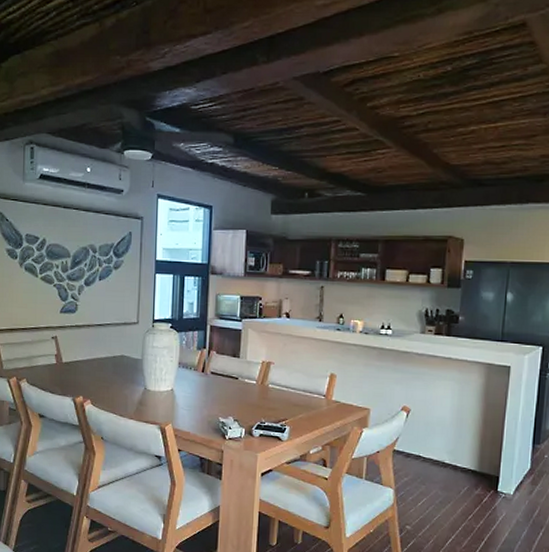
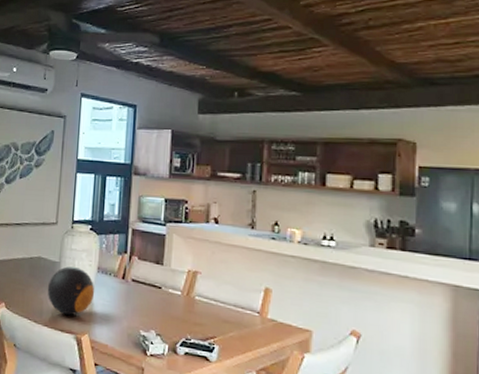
decorative ball: none [131,362,177,408] -> present [47,266,95,316]

